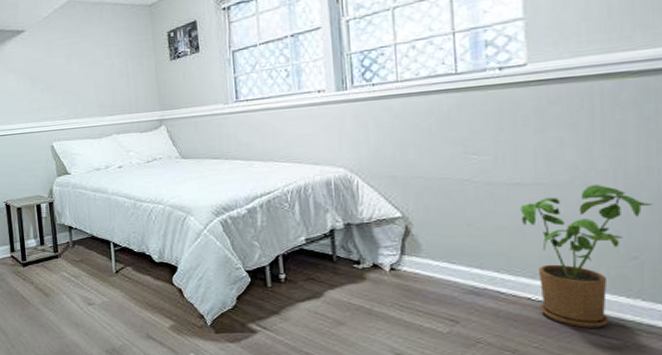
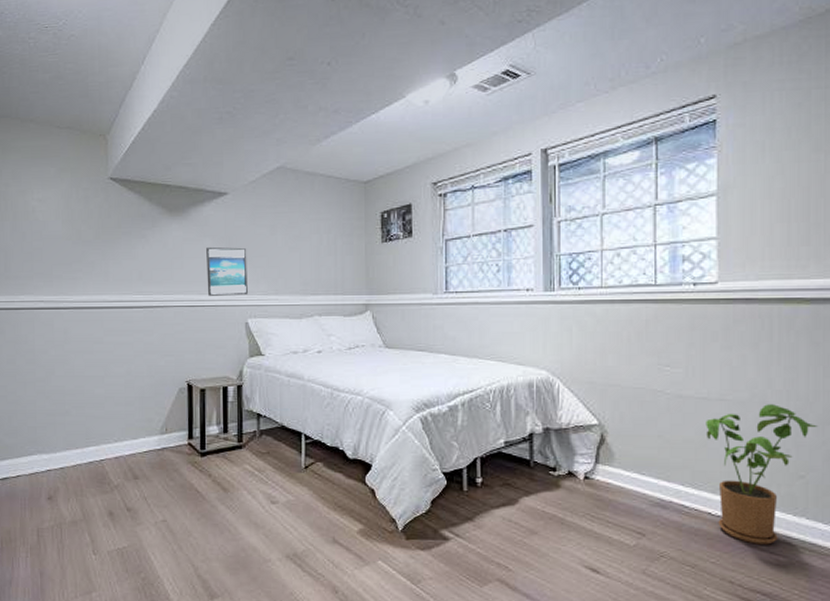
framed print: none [10,79,51,125] -> present [206,246,248,296]

